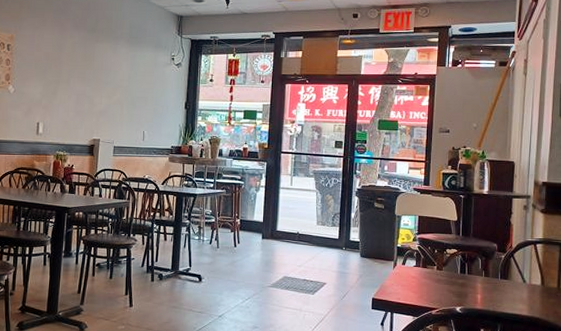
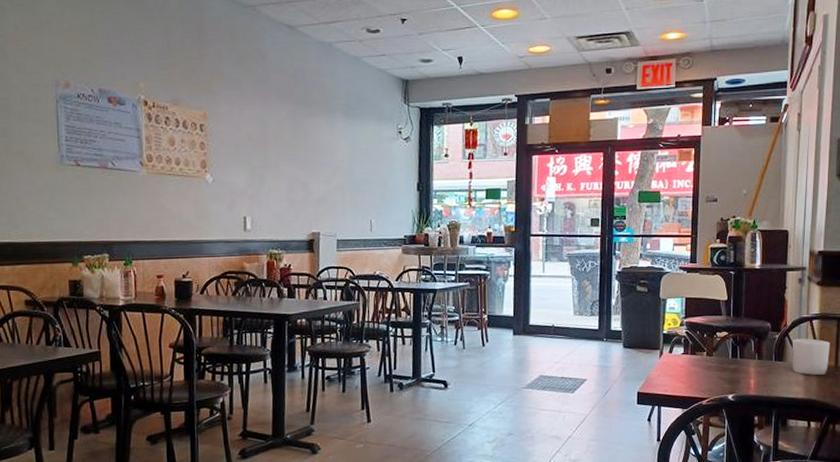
mug: none [516,259,553,296] -> present [792,338,830,376]

